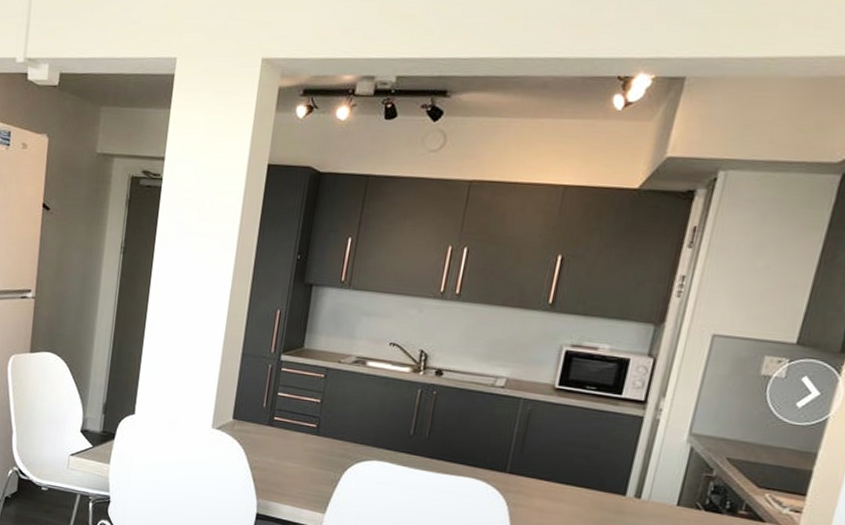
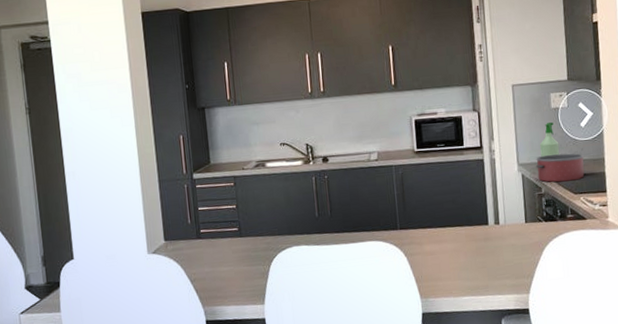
cooking pot: none [712,430,788,472] -> present [535,153,585,183]
spray bottle: none [725,392,758,436] -> present [540,122,560,157]

